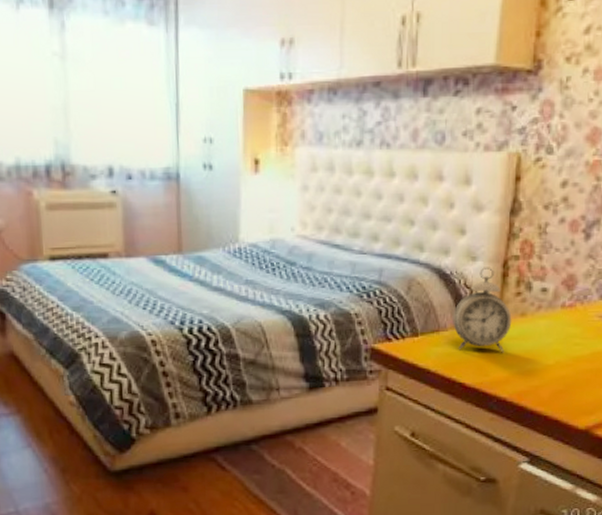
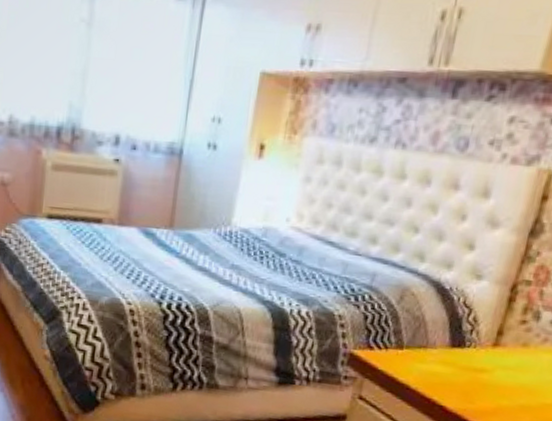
alarm clock: present [451,267,512,353] -> none [443,287,512,382]

